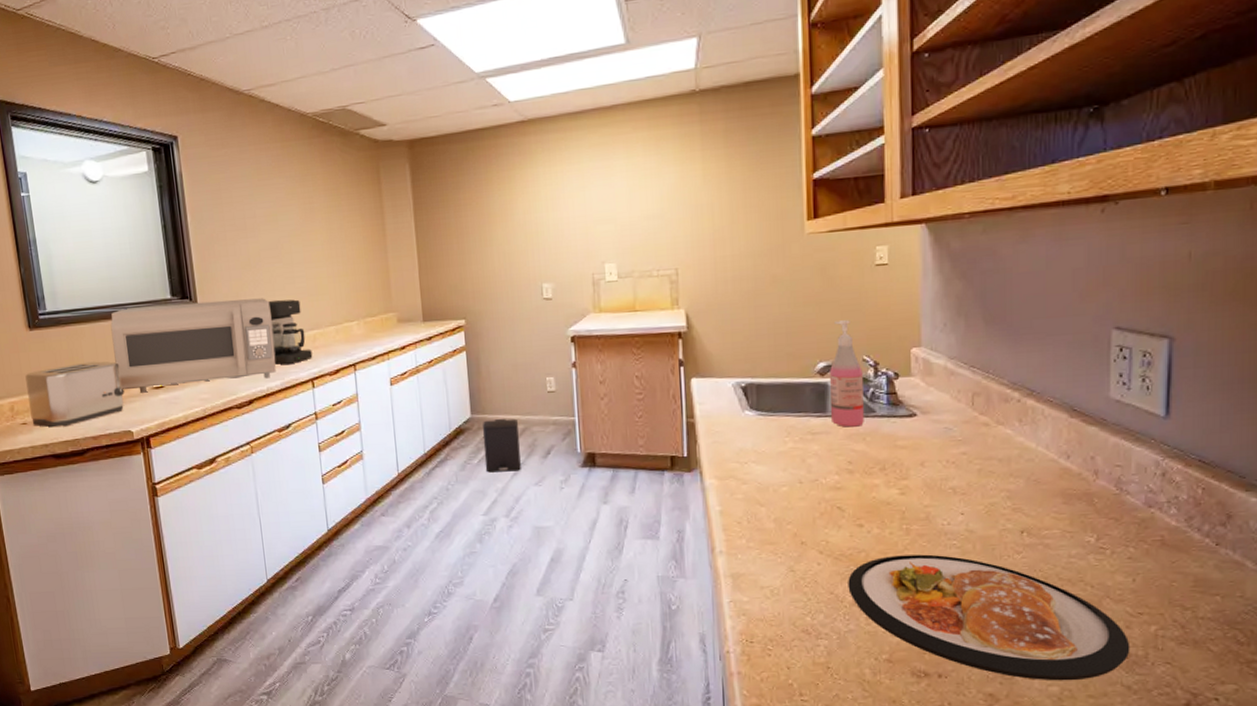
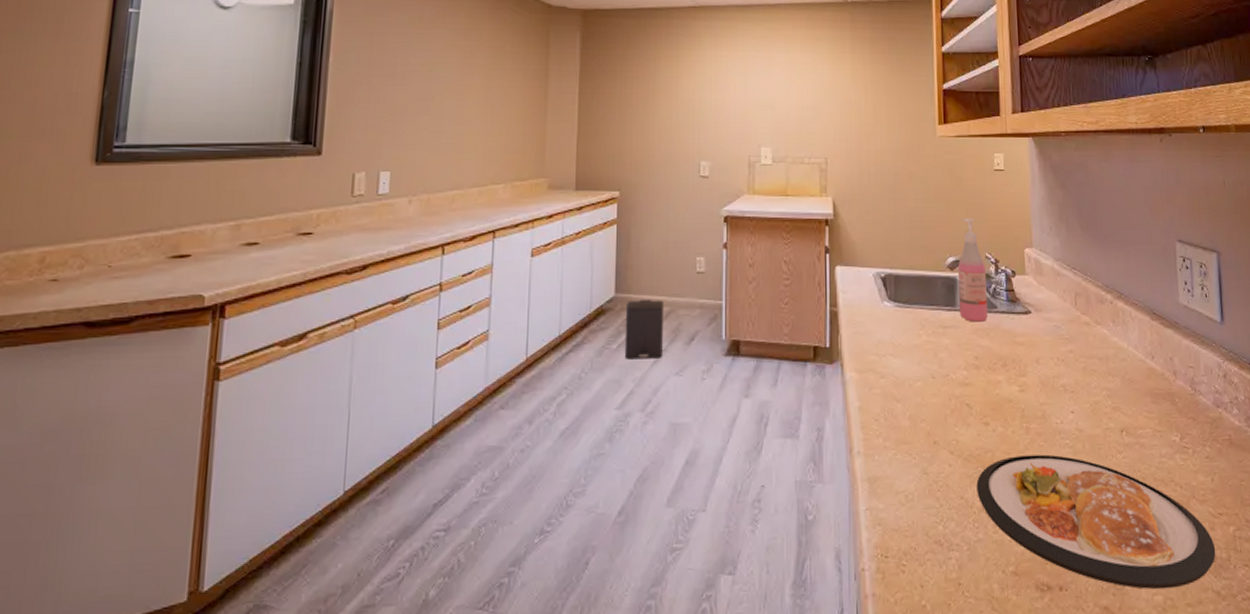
toaster: present [25,361,125,428] -> none [65,208,207,287]
microwave: present [110,298,276,393] -> none [202,147,408,250]
coffee maker: present [268,299,313,365] -> none [401,154,448,227]

